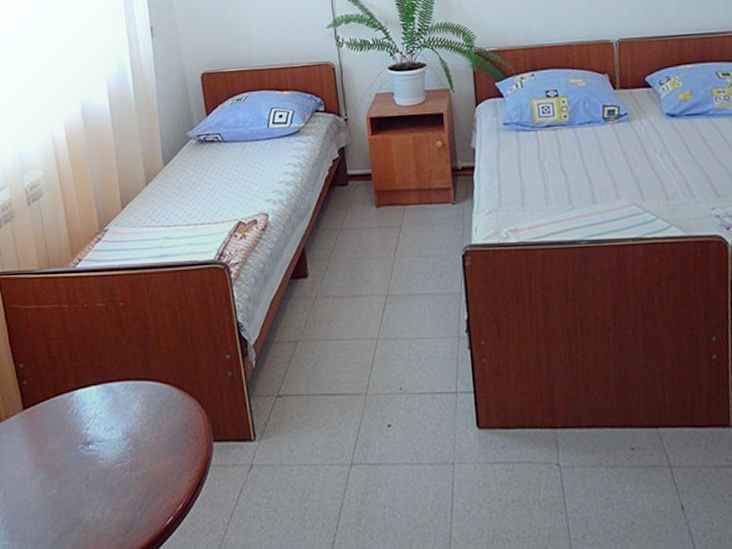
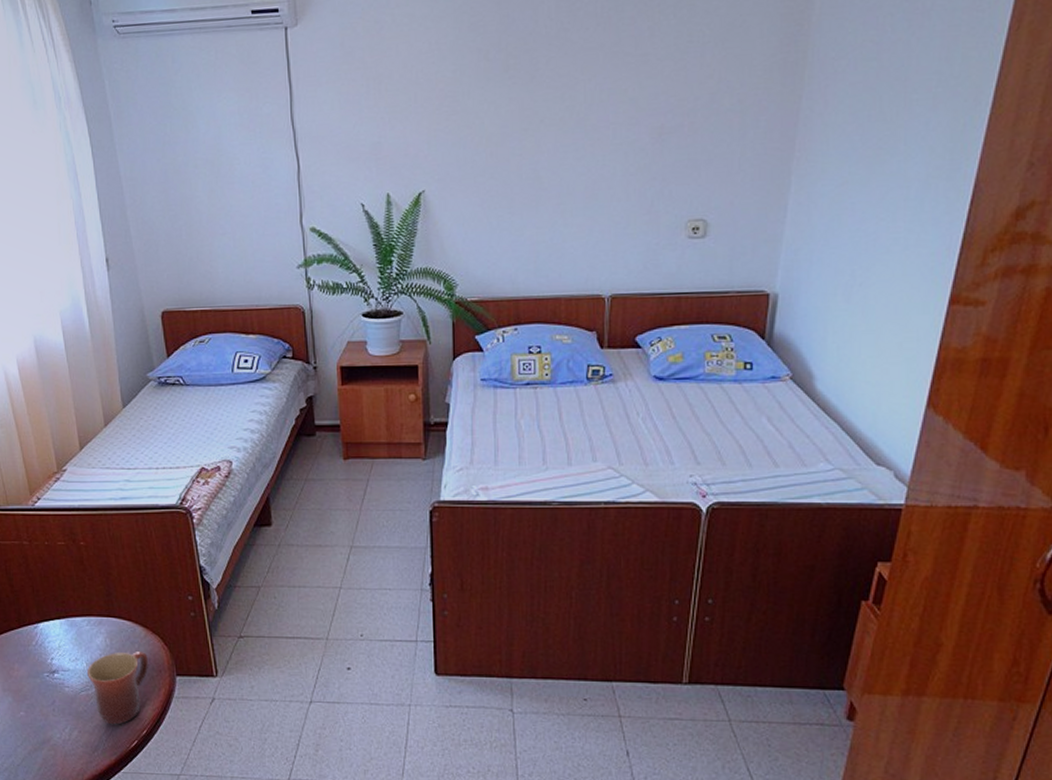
mug: none [122,415,186,500] -> present [86,650,149,725]

